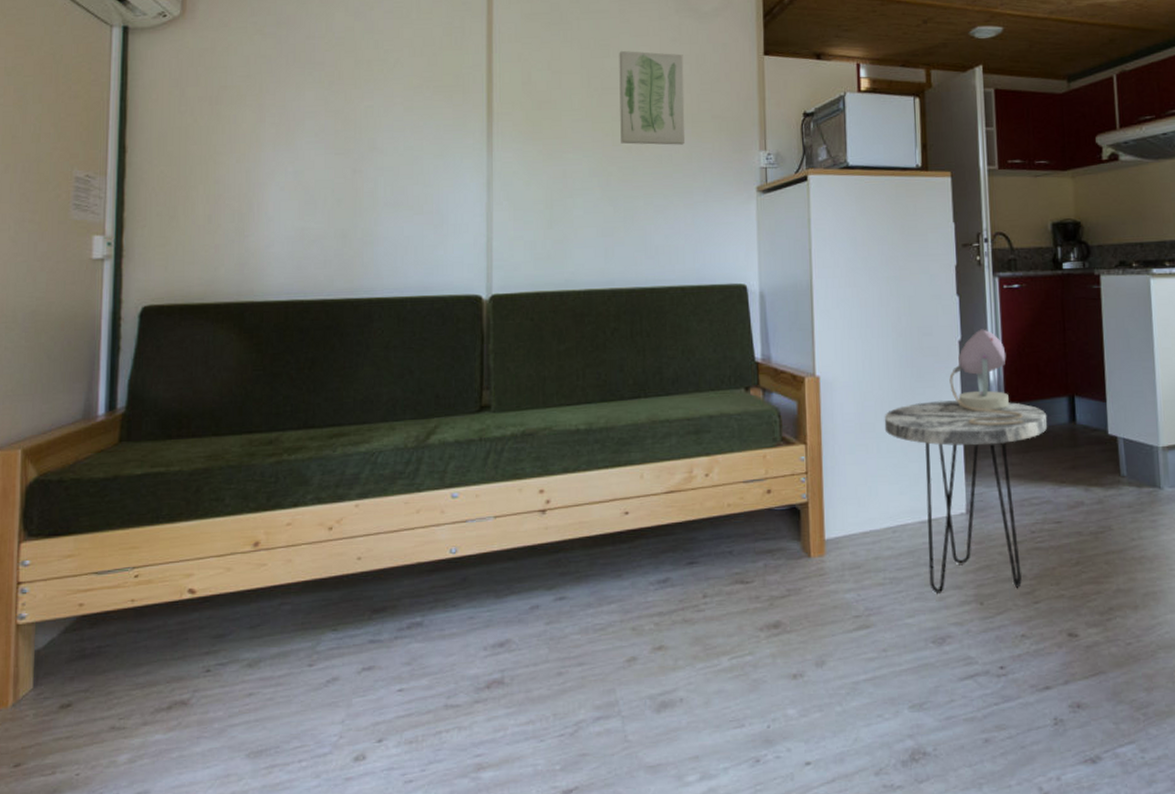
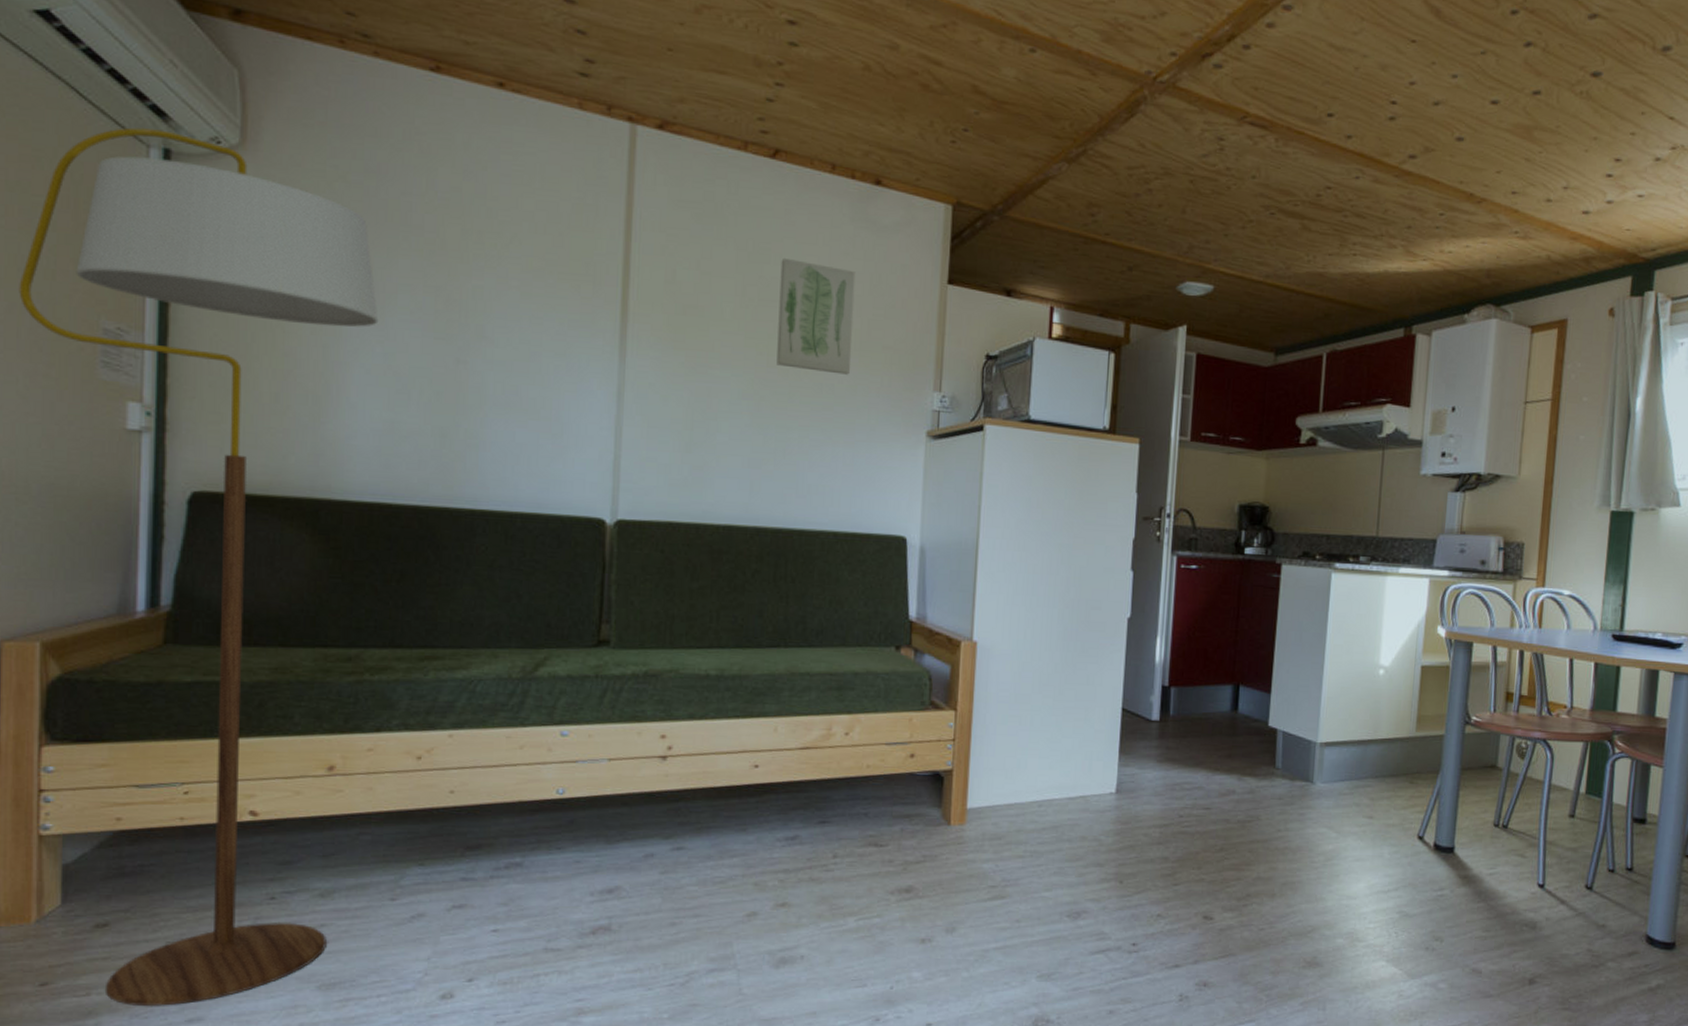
floor lamp: none [12,11,290,783] -> present [19,127,379,1007]
side table: present [884,400,1047,594] -> none [1040,677,1209,870]
table lamp: present [949,329,1024,426] -> none [1113,608,1186,709]

